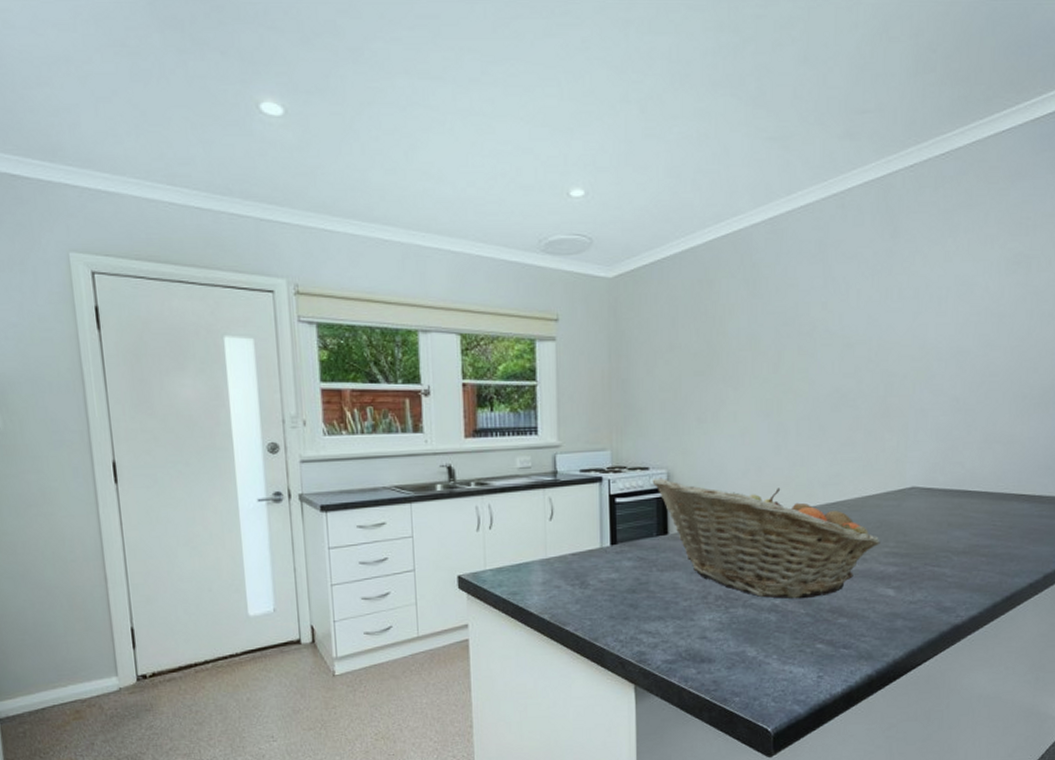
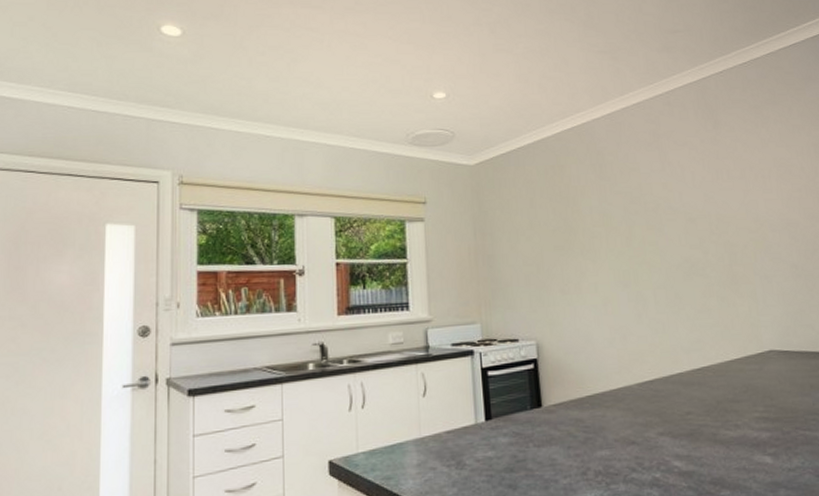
fruit basket: present [652,477,880,599] -> none [522,349,750,472]

